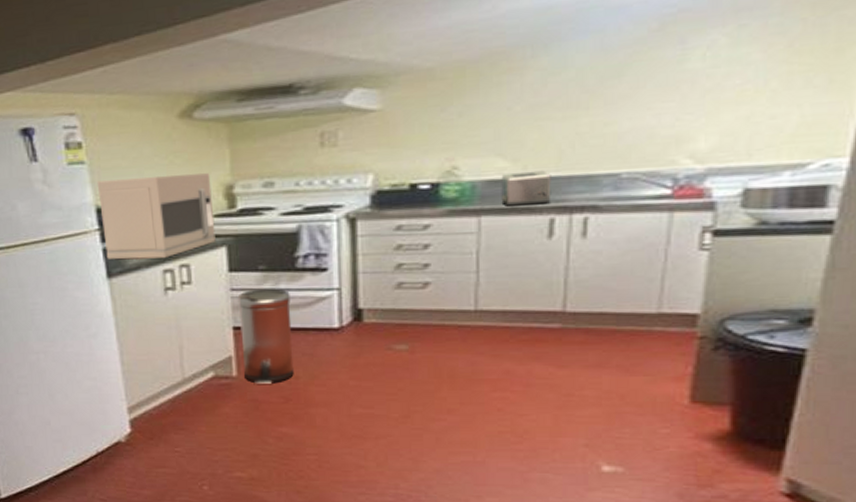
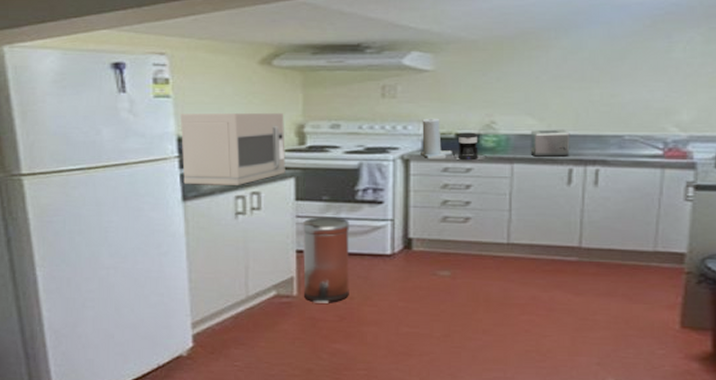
paper towel: none [369,167,406,217] -> present [421,118,452,159]
coffee maker: none [408,181,449,218] -> present [453,132,488,162]

